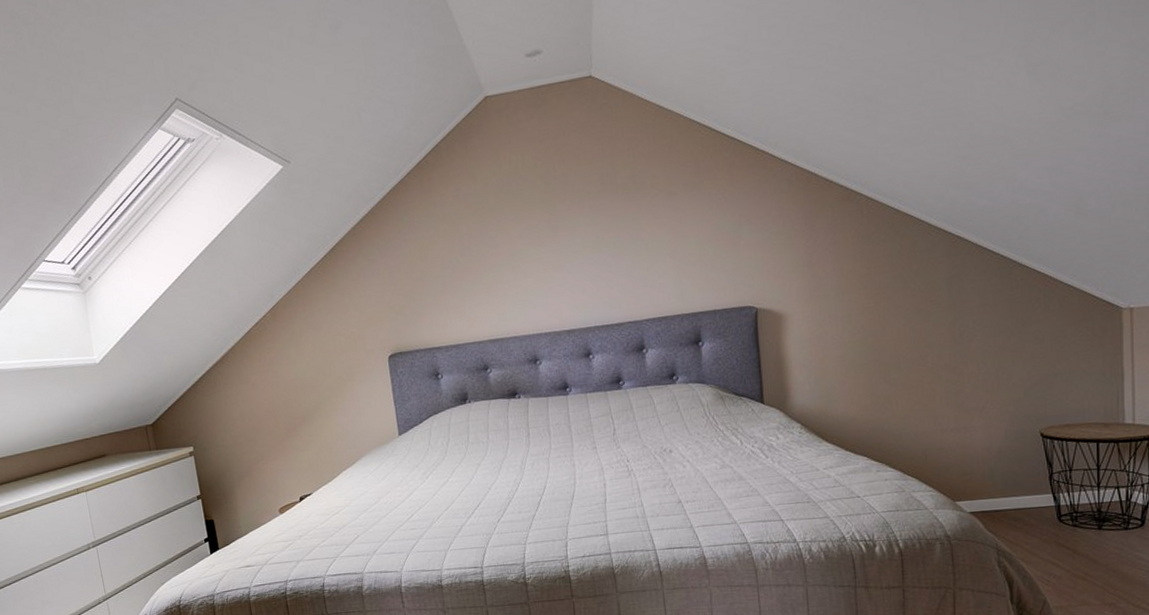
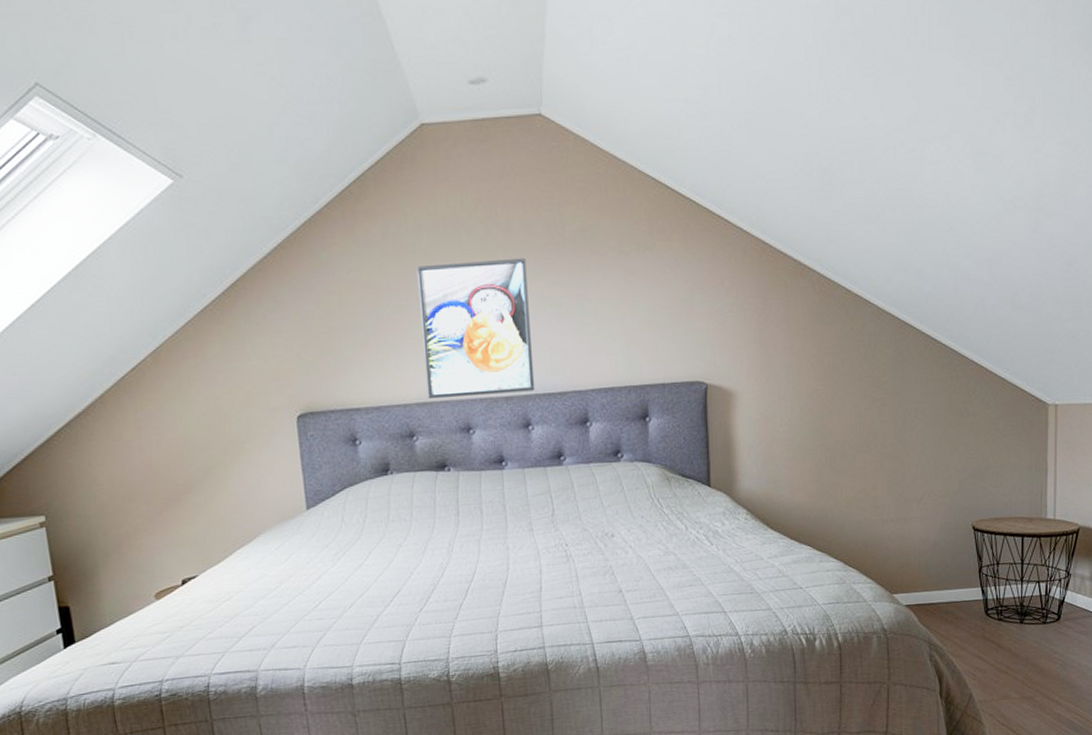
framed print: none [485,205,594,336] -> present [416,257,535,399]

